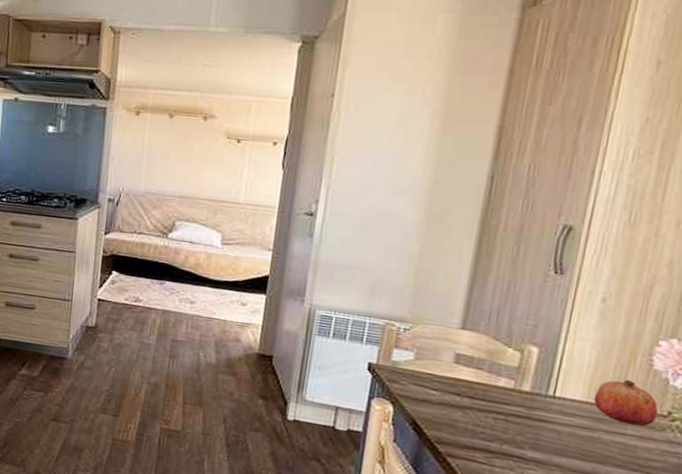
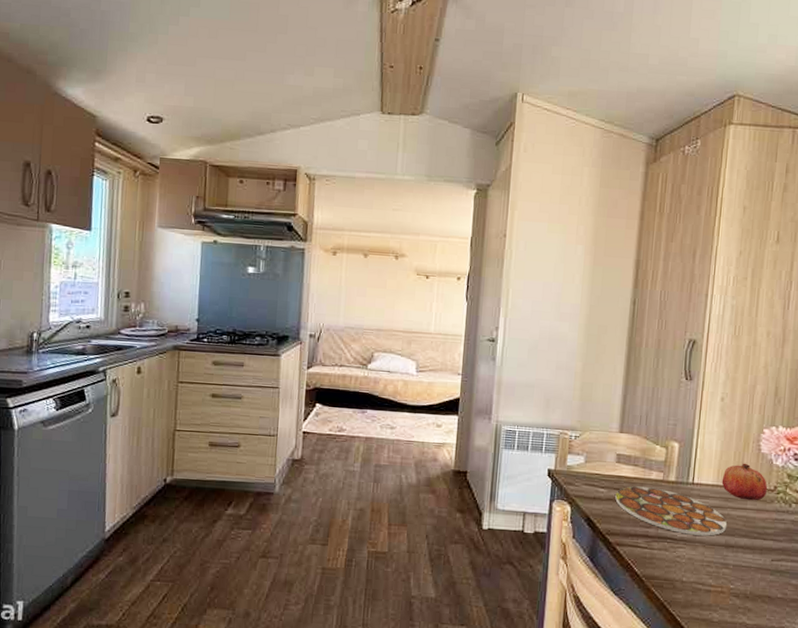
plate: none [450,391,597,461] -> present [615,486,728,536]

